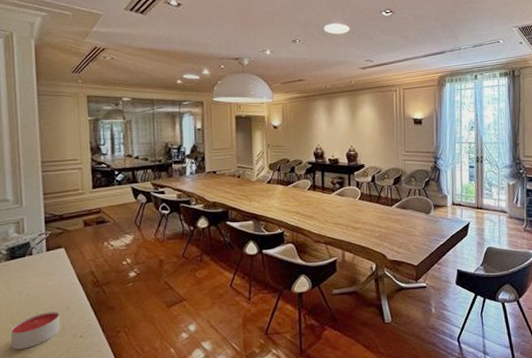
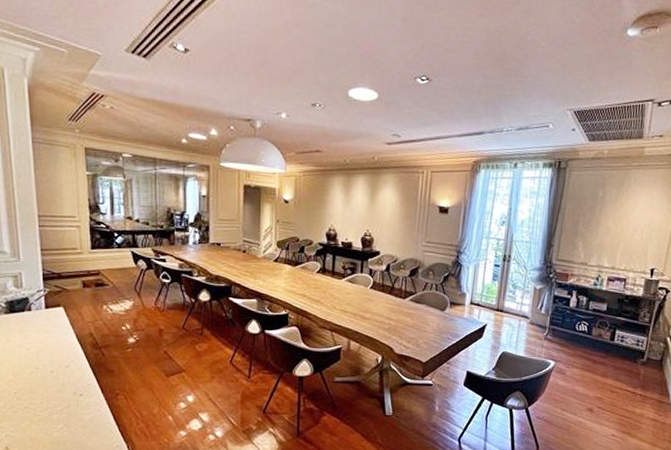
candle: present [10,311,60,350] -> none [12,368,60,401]

